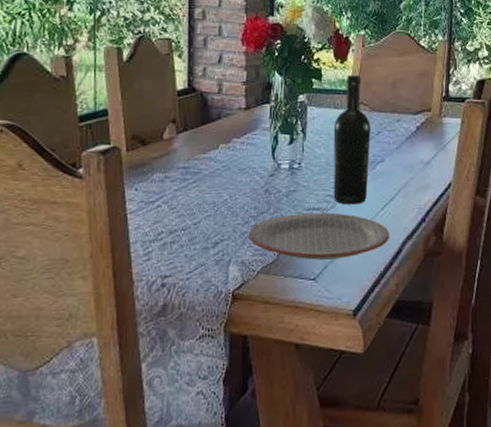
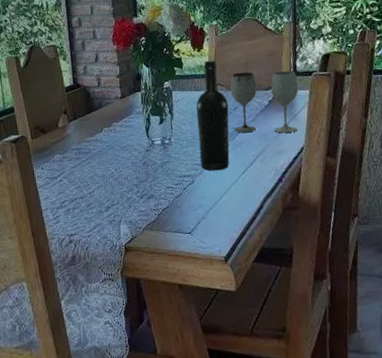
plate: present [248,212,389,260] -> none [133,178,251,218]
wineglass: none [374,91,450,165] -> present [230,71,299,133]

